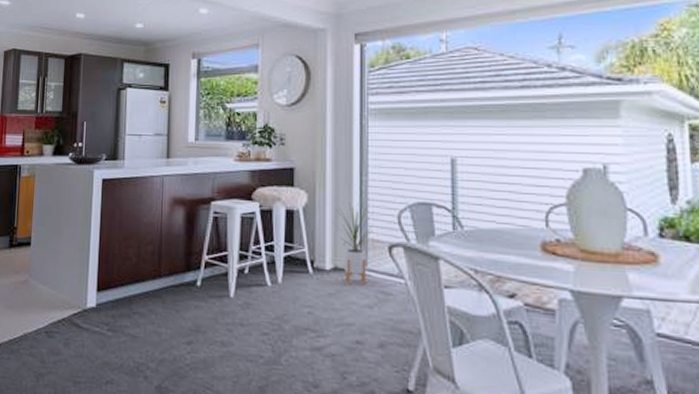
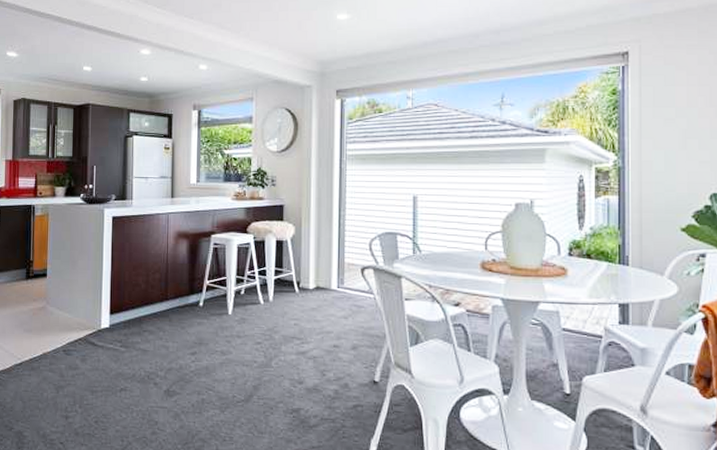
house plant: present [337,202,374,285] -> none [320,233,350,301]

